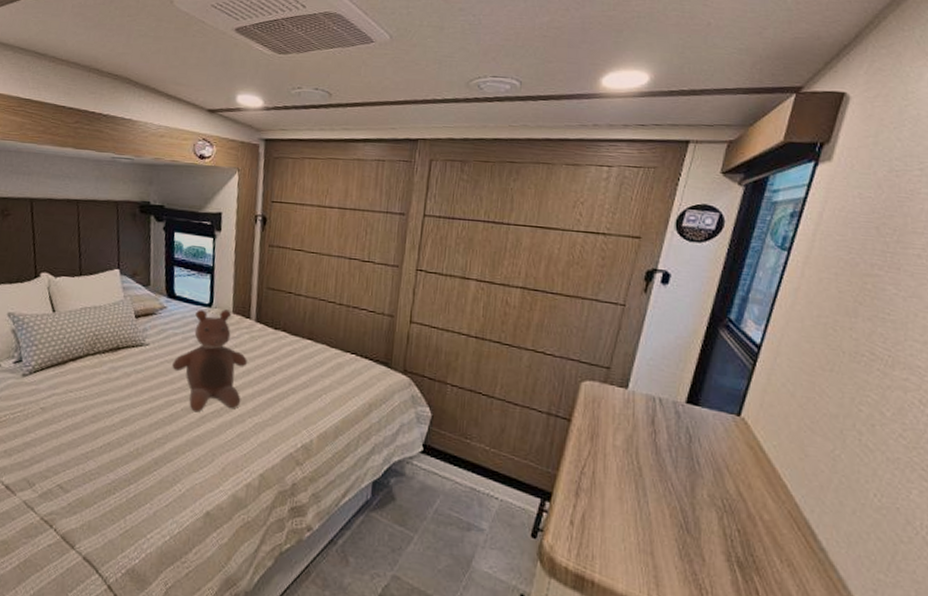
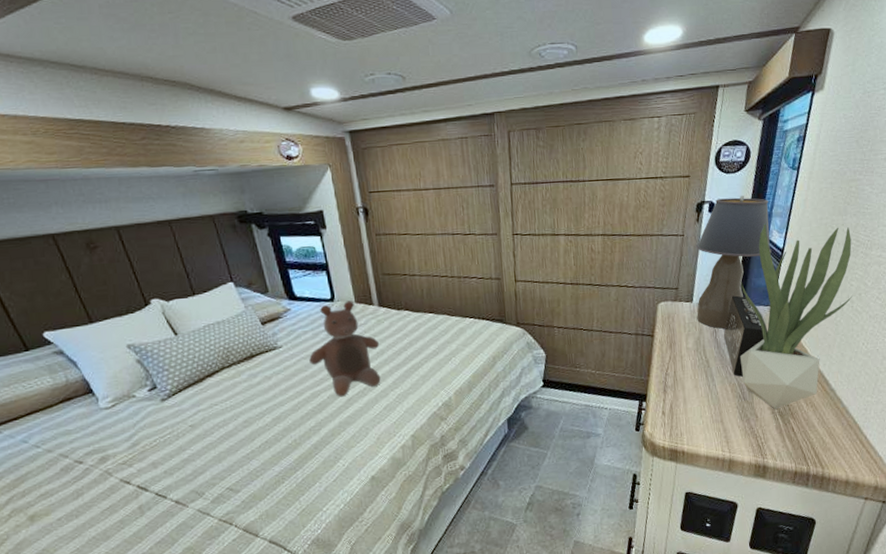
table lamp: none [631,269,745,431] -> present [695,196,772,329]
alarm clock: none [665,391,724,500] -> present [723,295,764,377]
potted plant: none [687,309,863,556] -> present [740,223,853,409]

